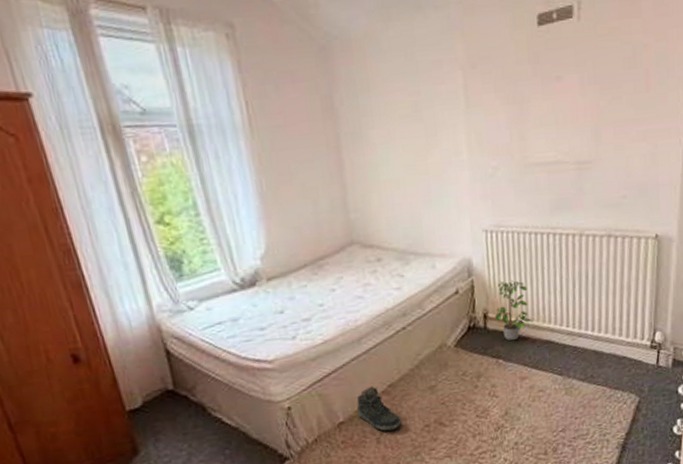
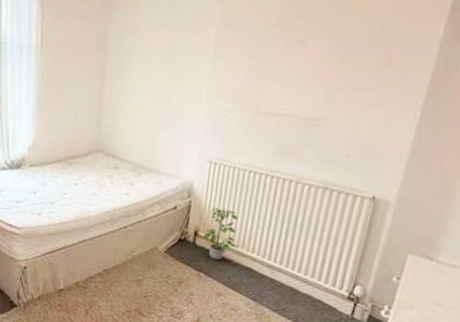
sneaker: present [356,386,402,431] -> none [74,267,109,307]

